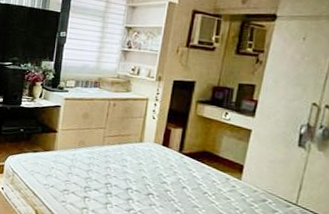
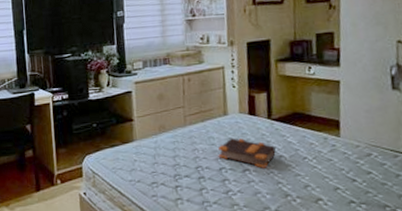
bible: none [127,163,180,195] -> present [218,138,276,168]

